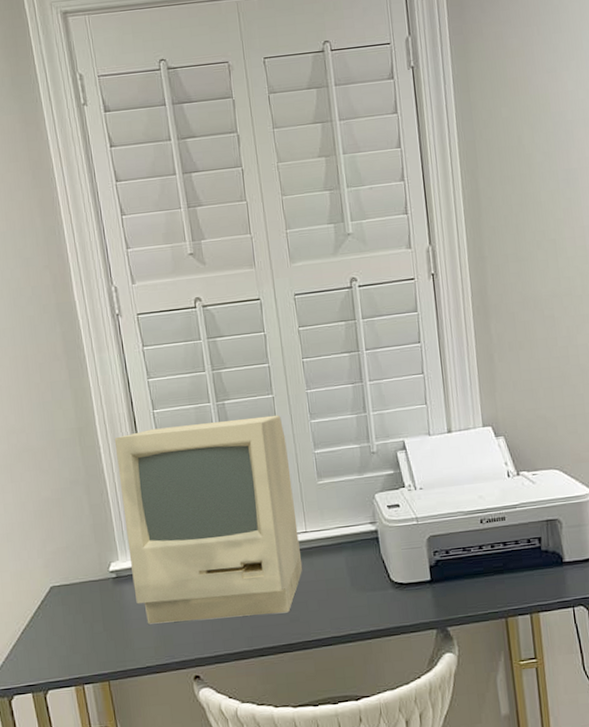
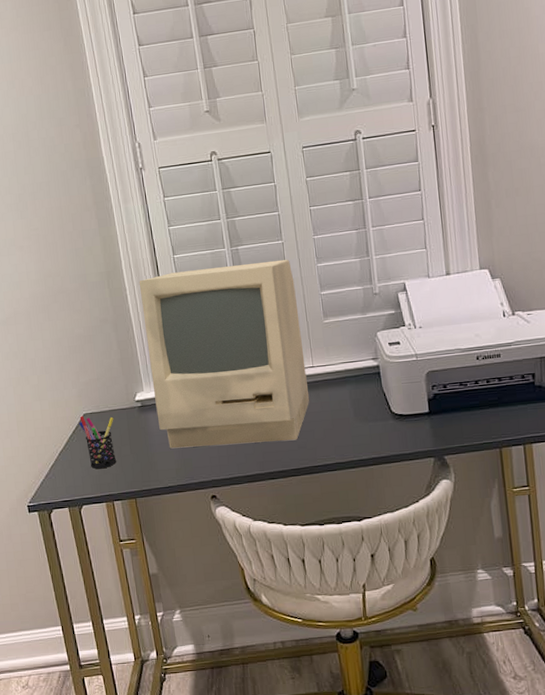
pen holder: none [45,589,87,649] -> present [79,416,116,469]

